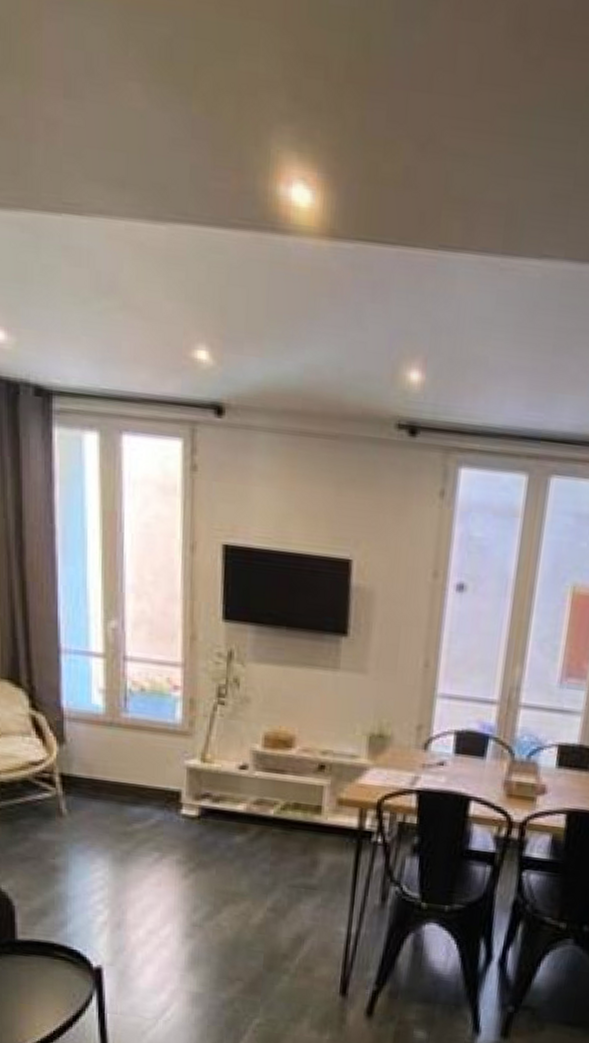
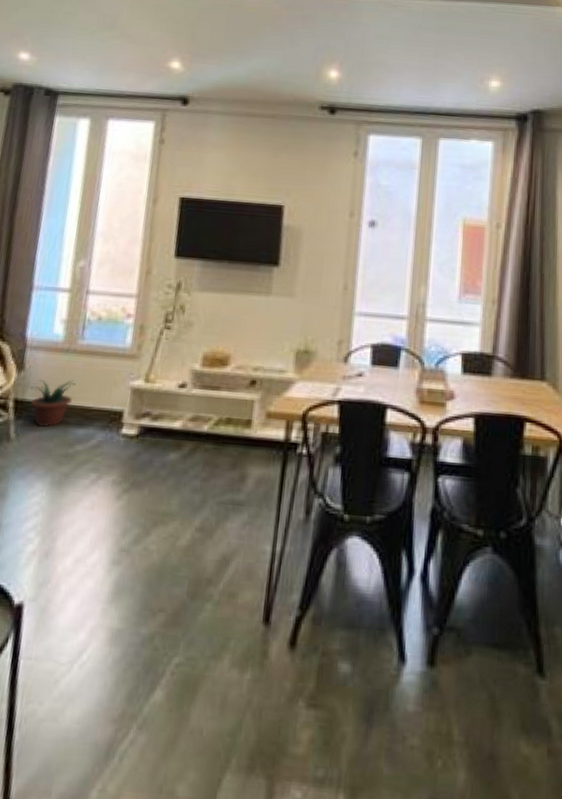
potted plant: none [75,754,125,805] -> present [30,379,76,428]

